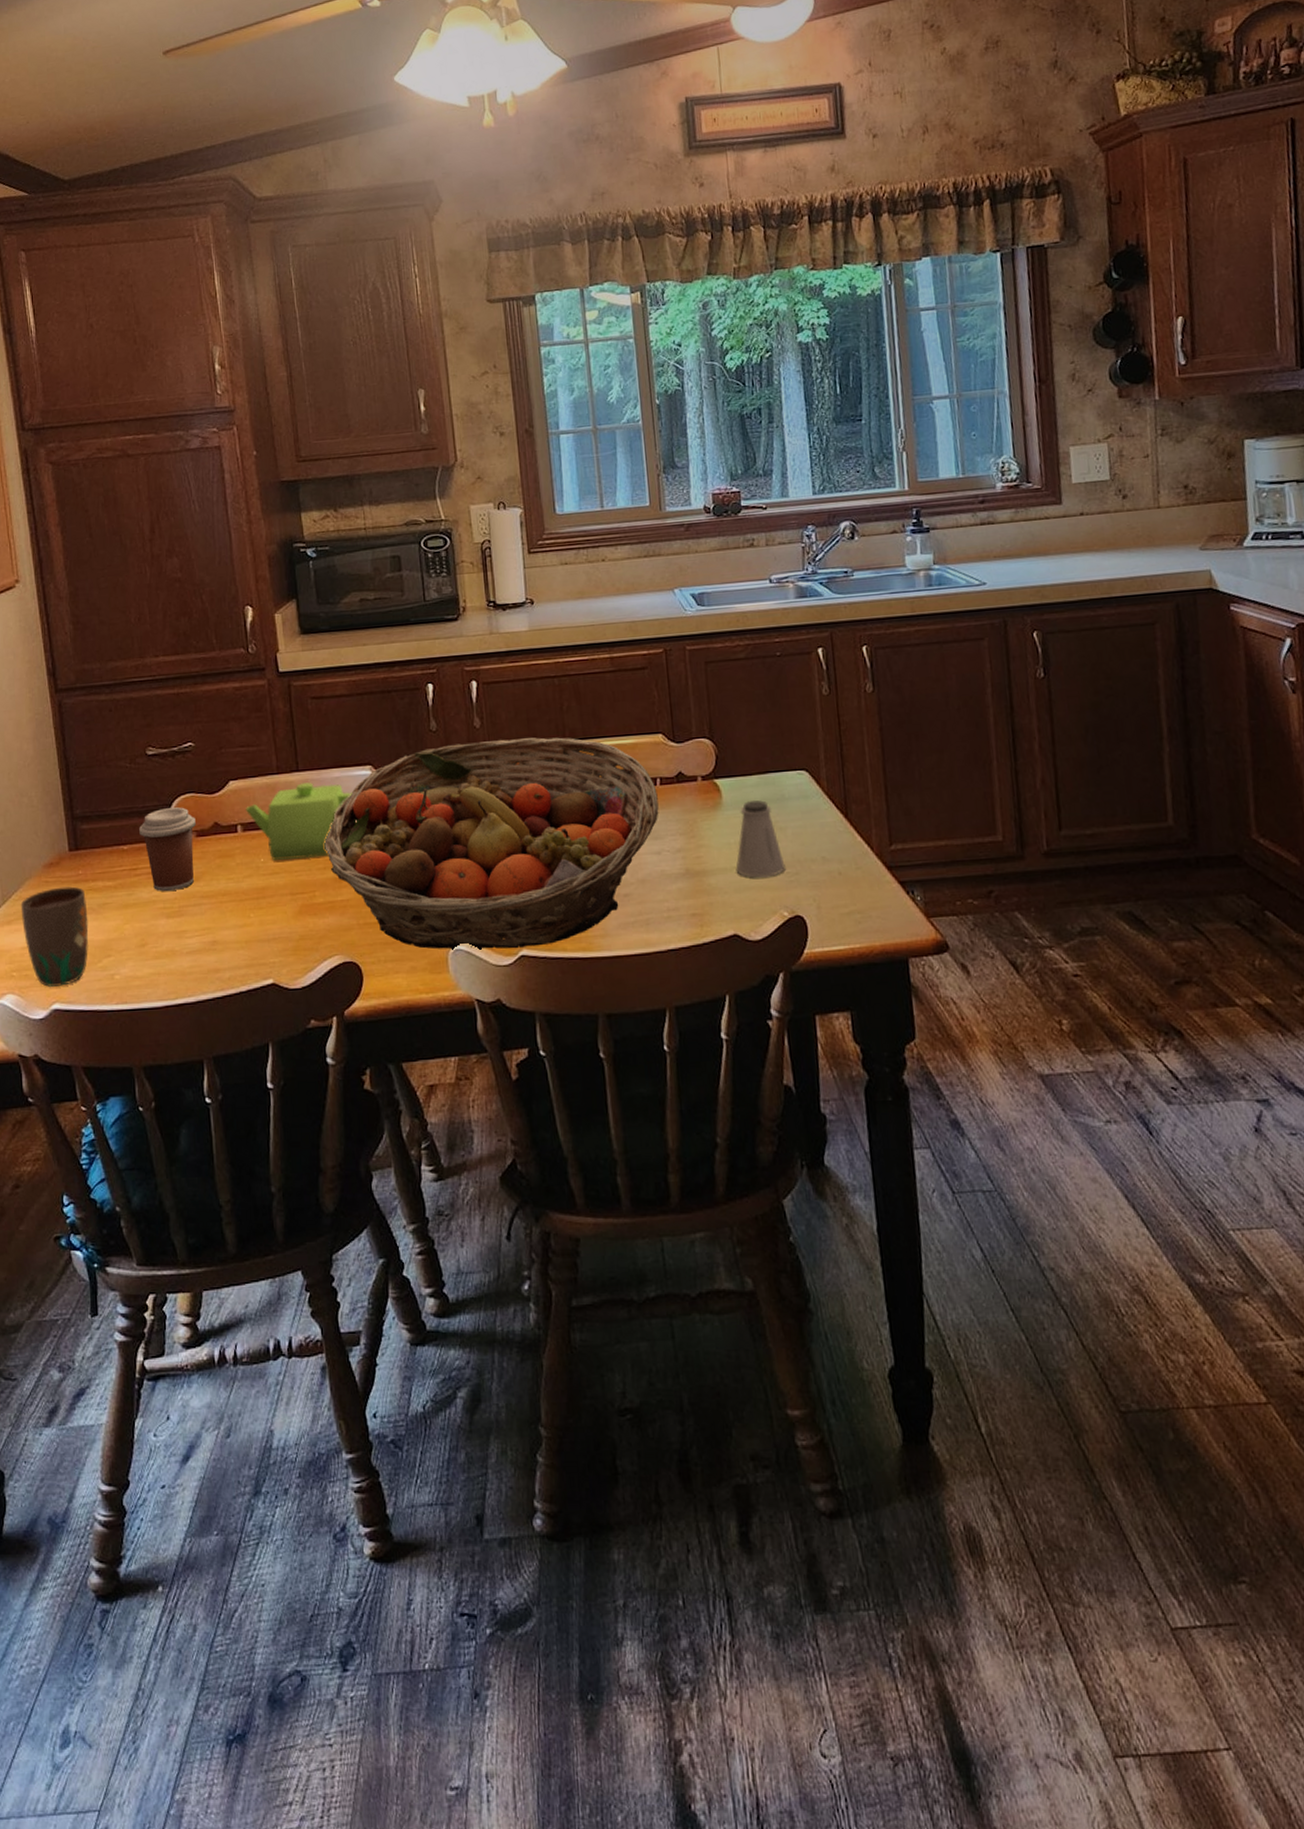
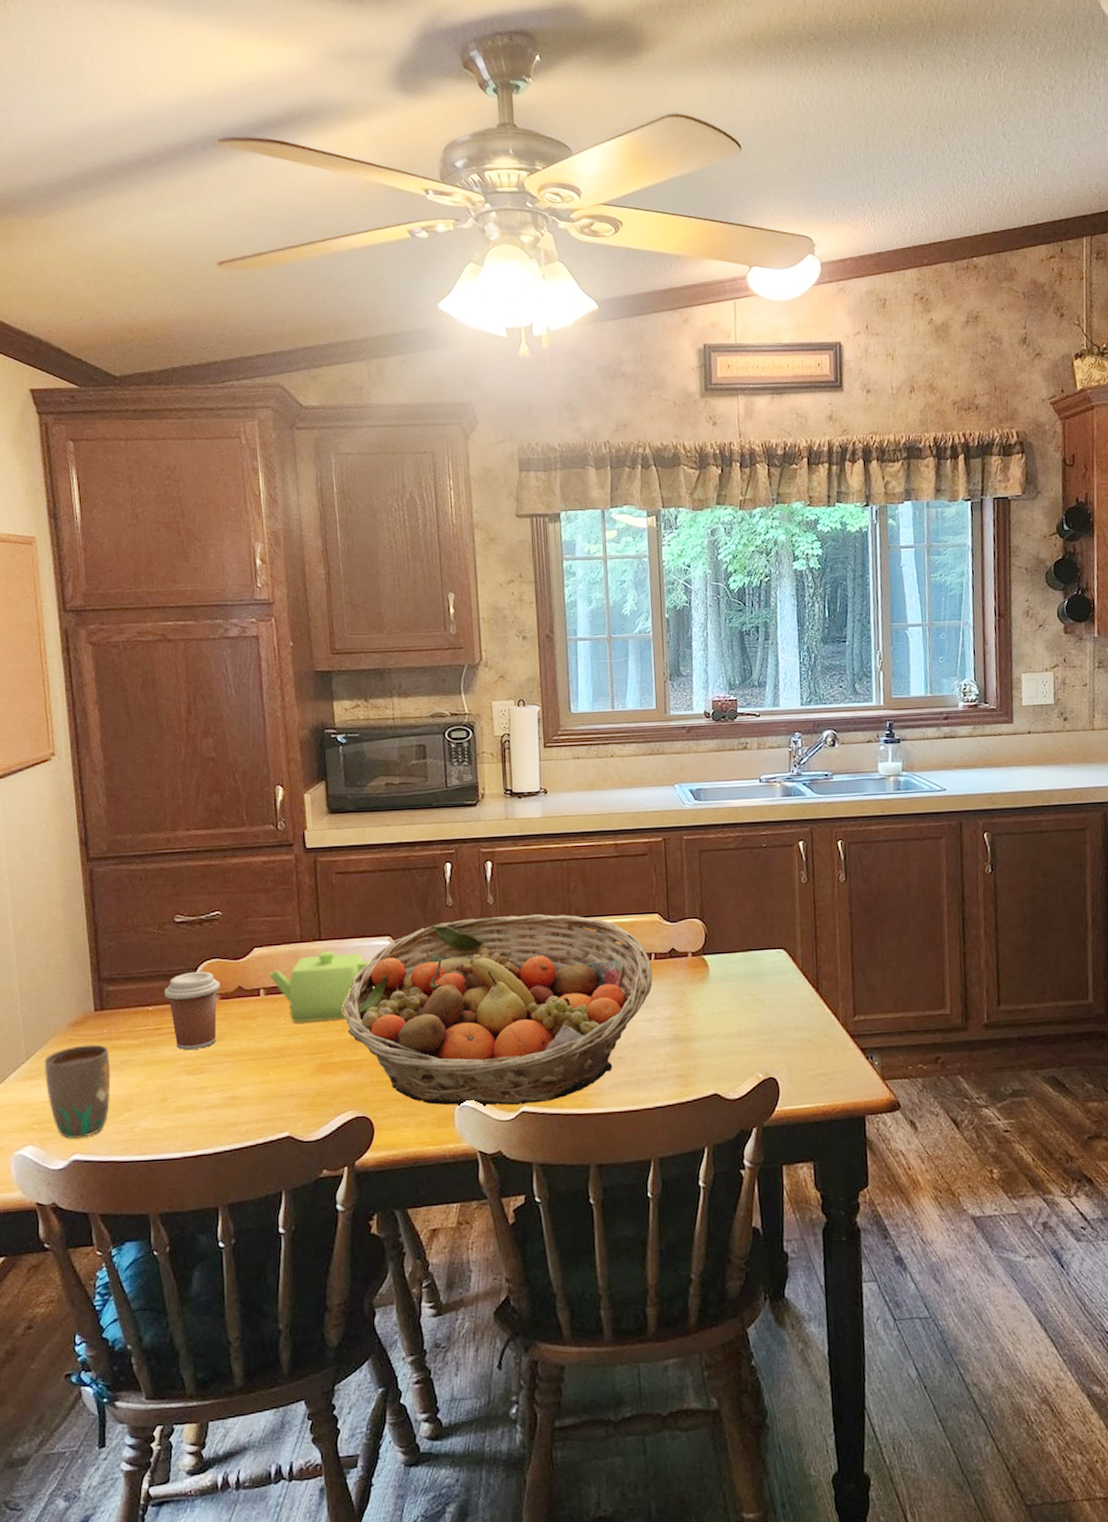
saltshaker: present [736,800,785,878] -> none [719,975,762,1044]

